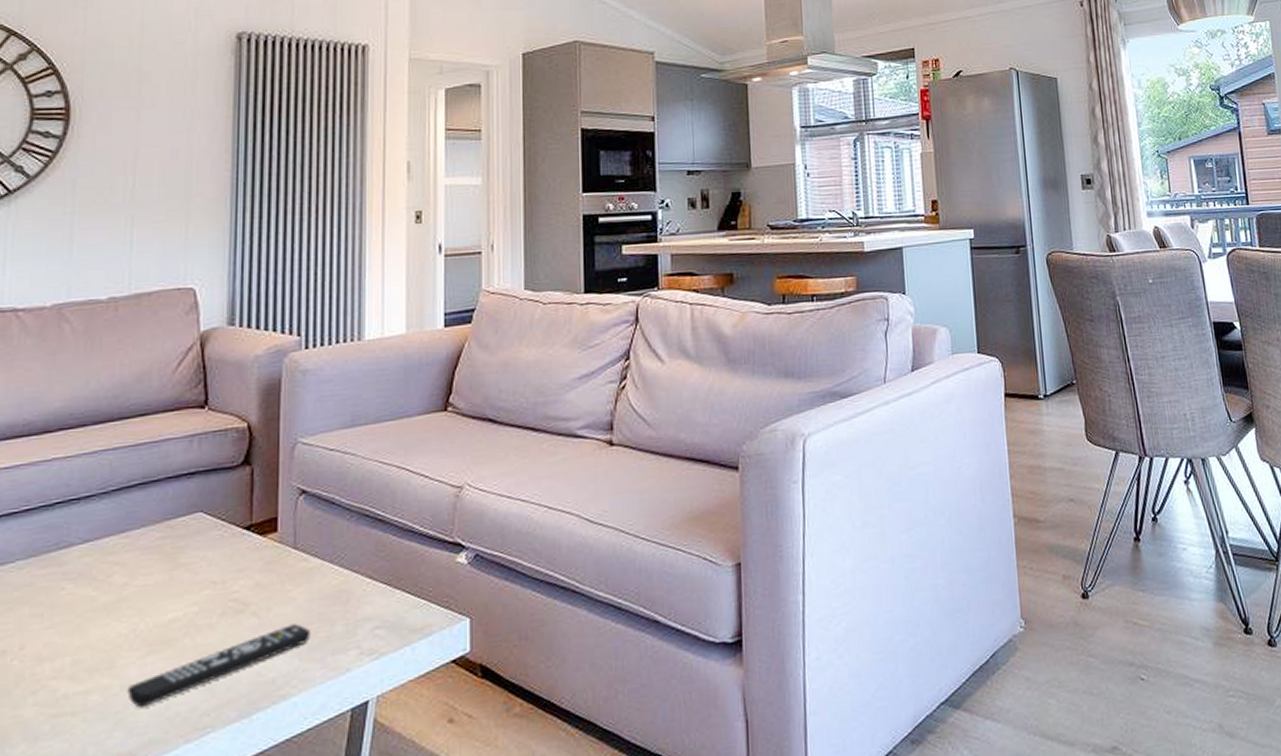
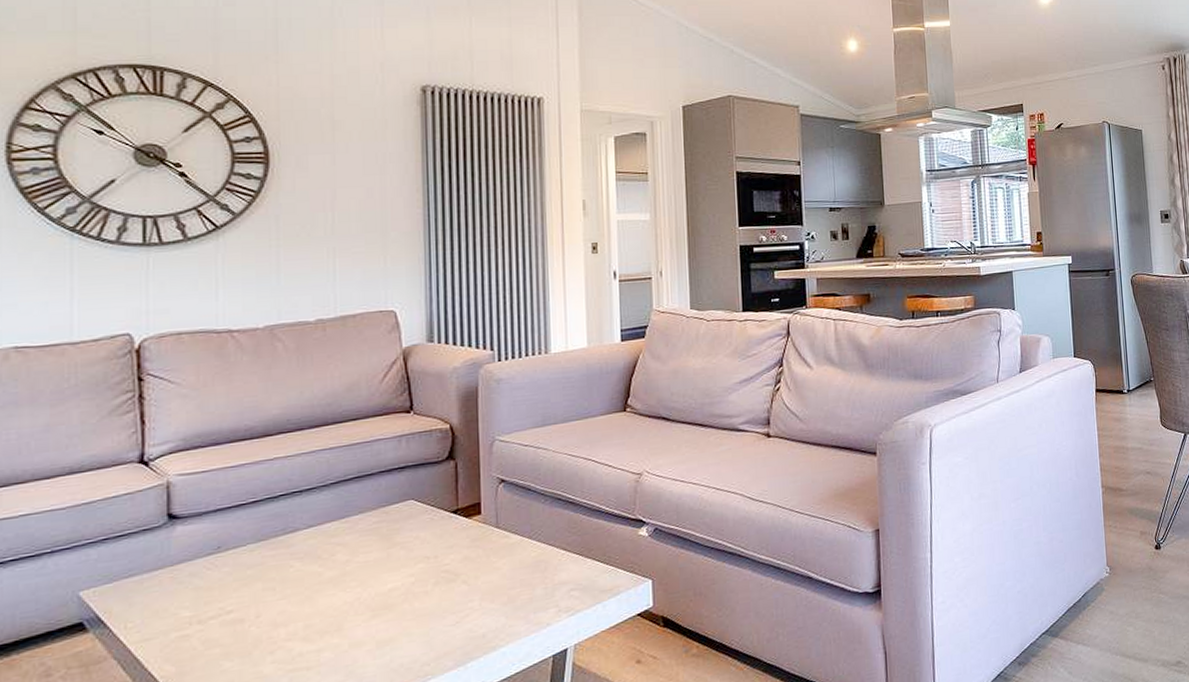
remote control: present [127,623,311,708] -> none [355,589,515,662]

